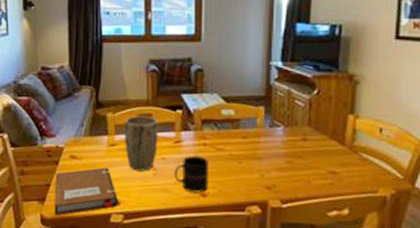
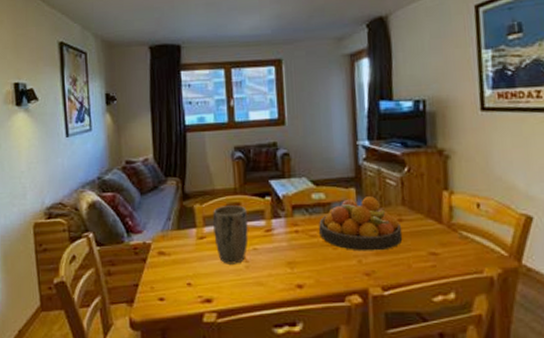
notebook: present [54,167,118,216] -> none [143,262,210,319]
mug: present [175,156,208,193] -> none [268,244,304,285]
fruit bowl: none [226,115,306,167] -> present [319,196,403,251]

